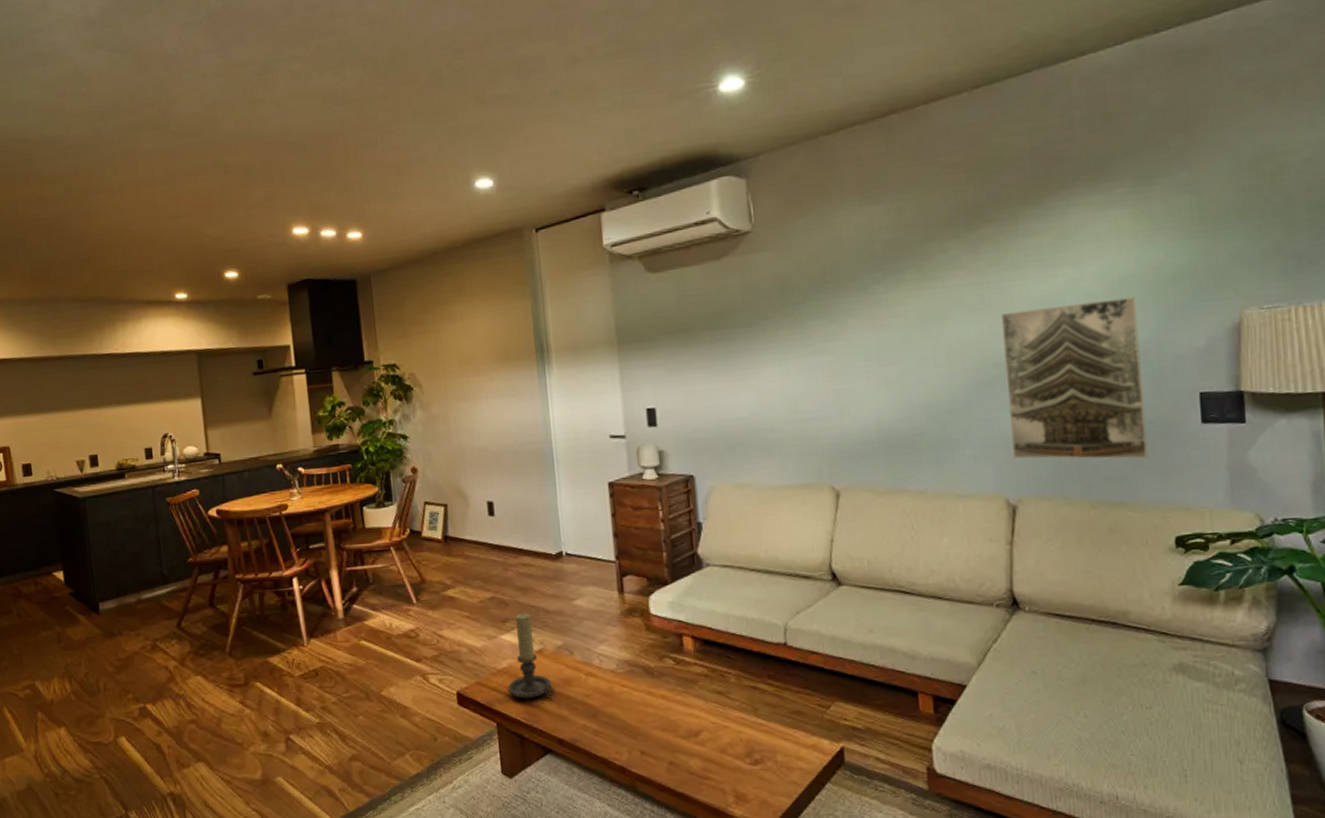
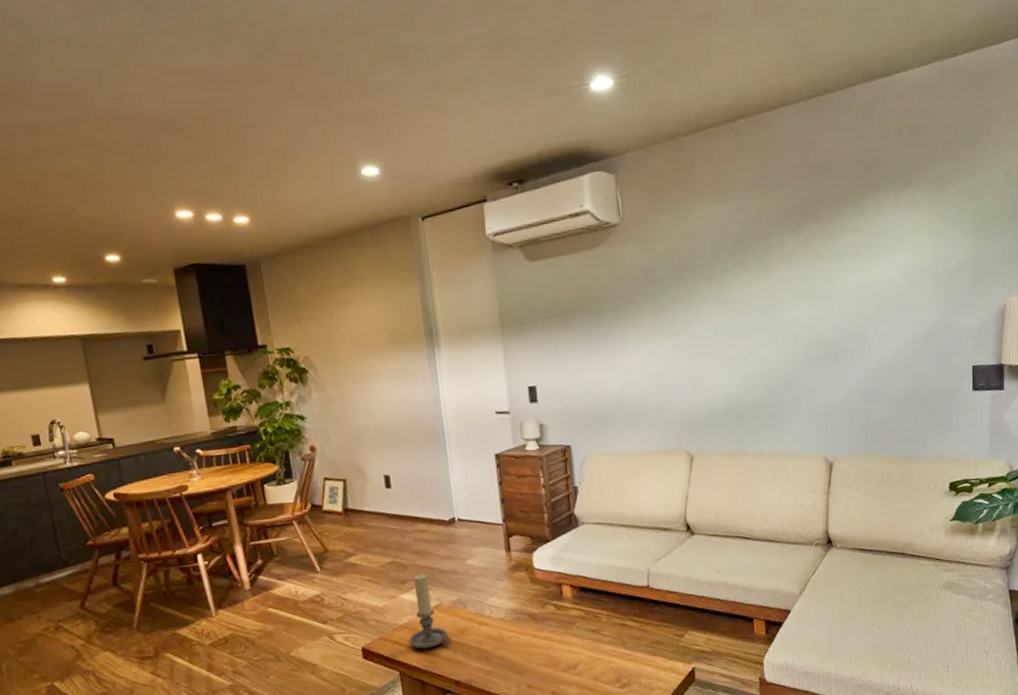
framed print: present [1000,296,1148,459] -> none [825,286,933,424]

